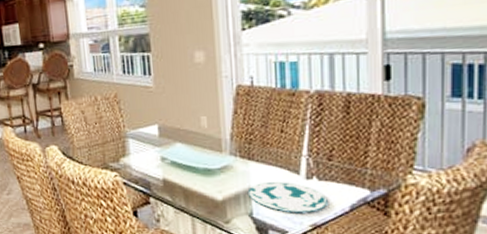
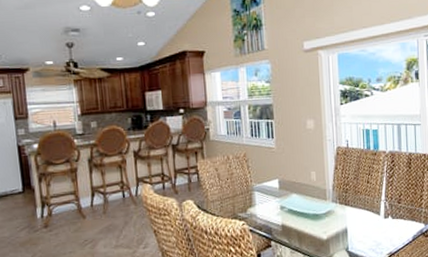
plate: present [247,181,328,212] -> none [345,221,399,245]

